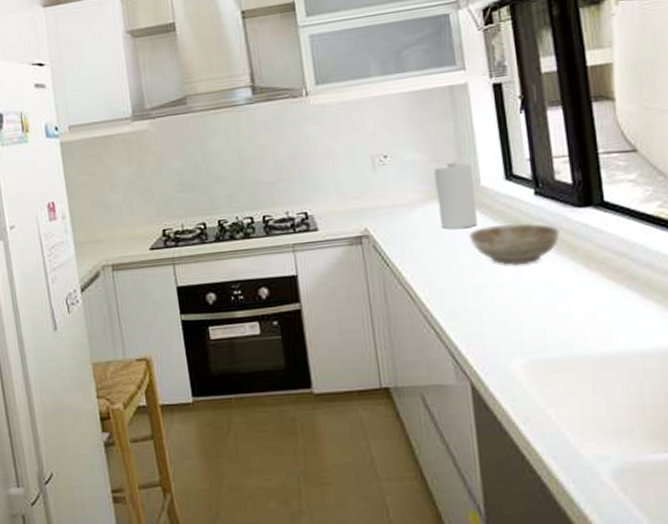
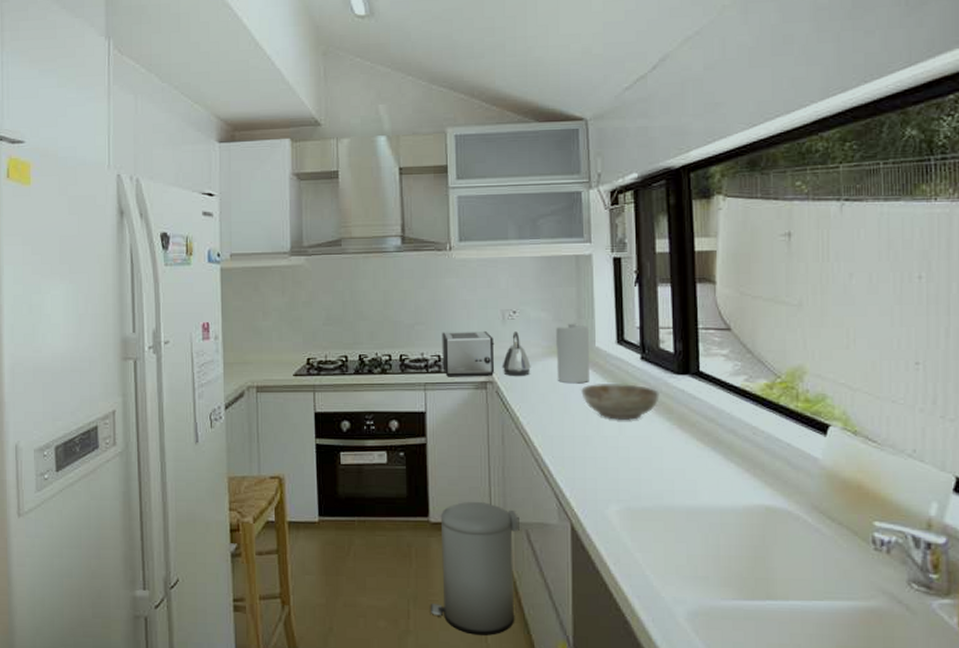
toaster: none [306,180,368,235] -> present [442,330,495,377]
pedal bin: none [322,367,418,510] -> present [430,502,518,635]
kettle: none [376,178,410,228] -> present [502,331,531,377]

